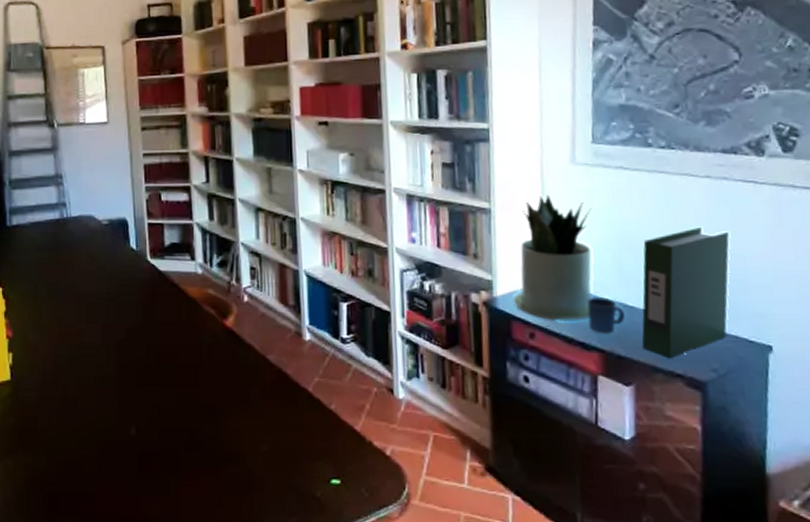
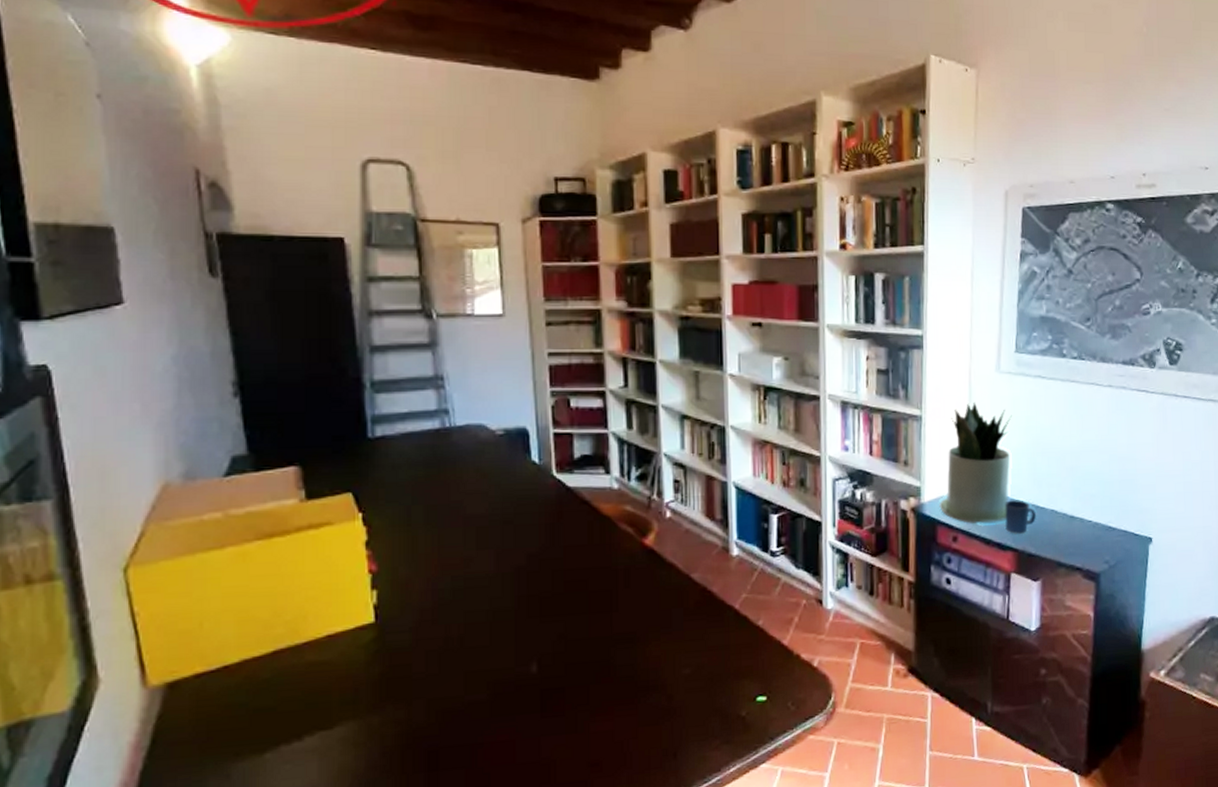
binder: present [642,226,730,359] -> none [1049,432,1124,554]

